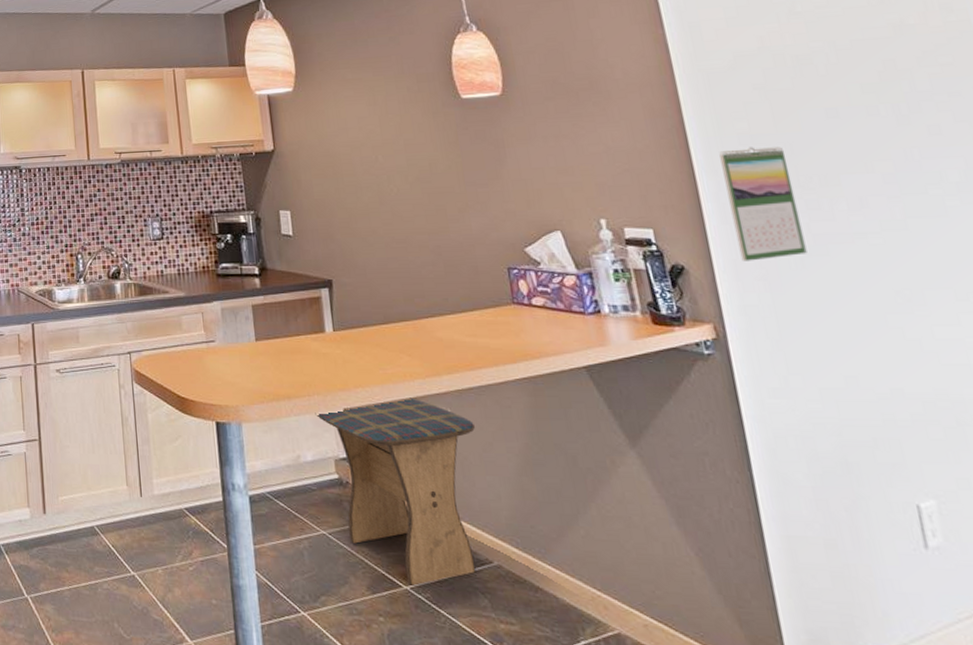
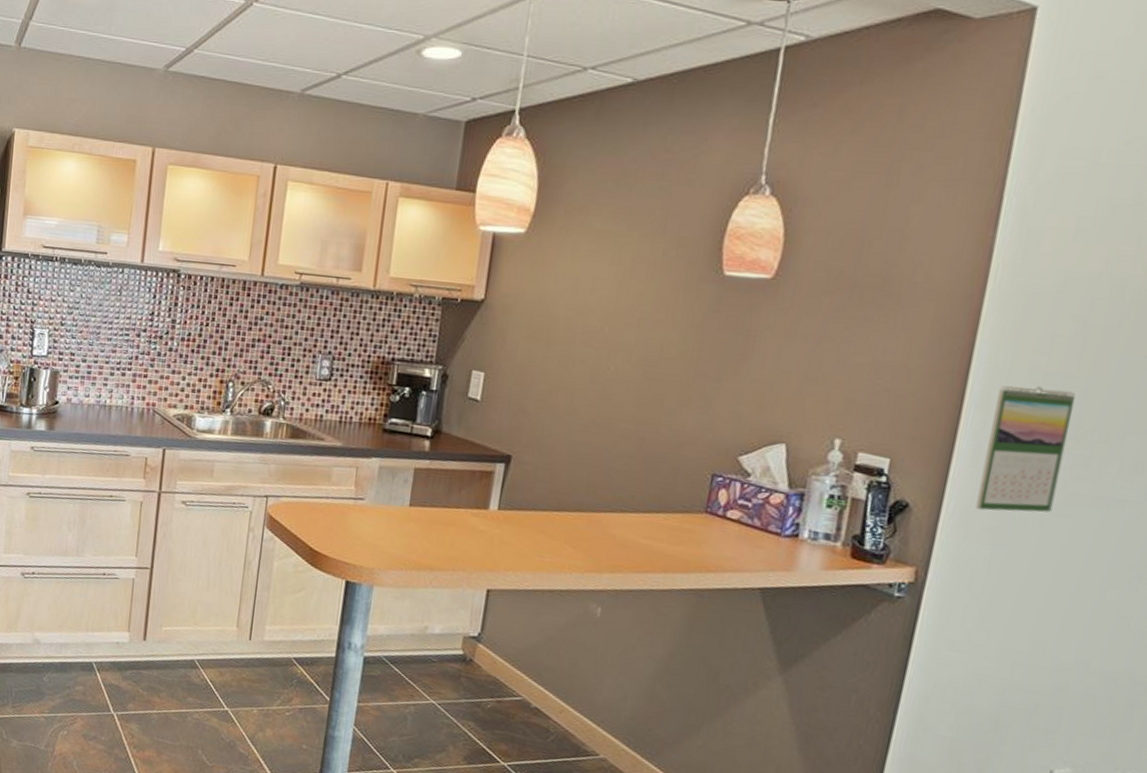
stool: present [315,397,476,586] -> none [455,588,623,764]

